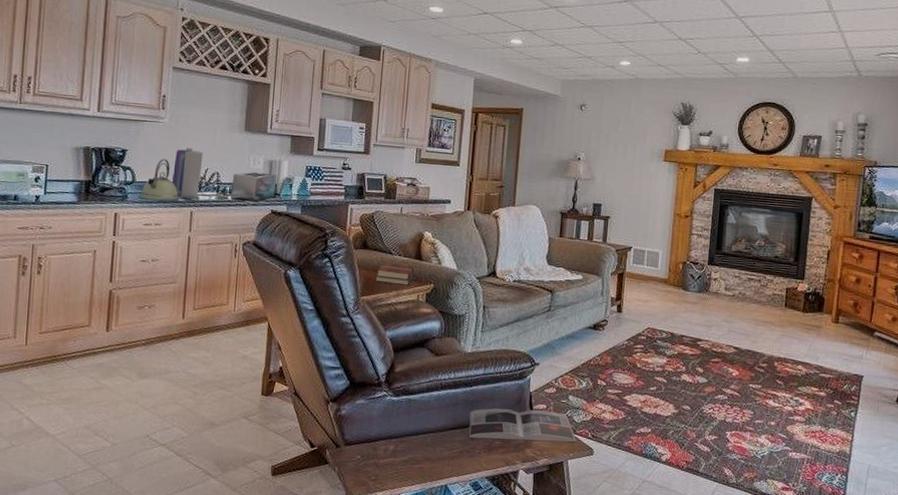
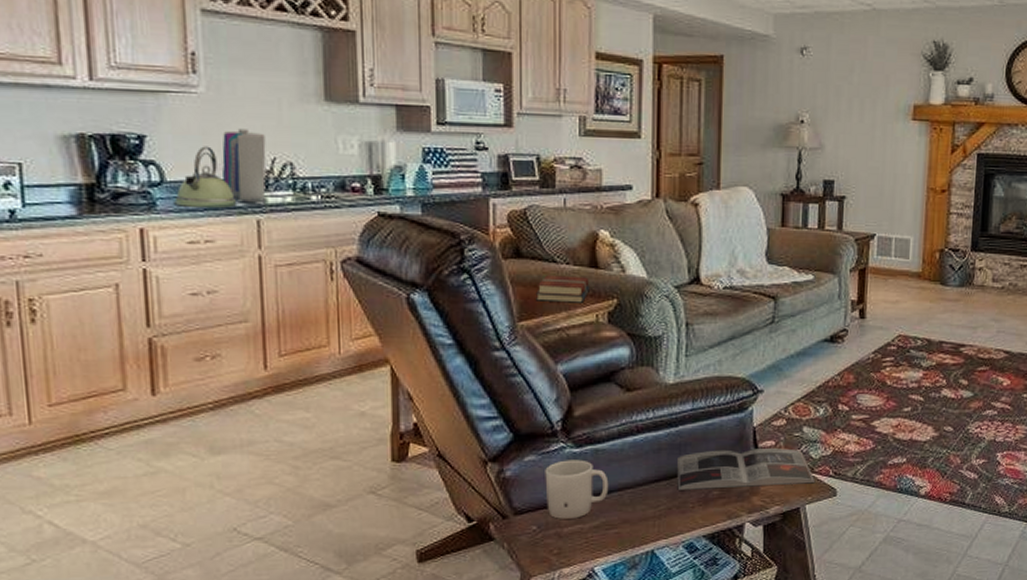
toaster: present [230,171,277,204] -> none [313,158,382,204]
mug: none [369,405,417,454] -> present [545,459,609,520]

